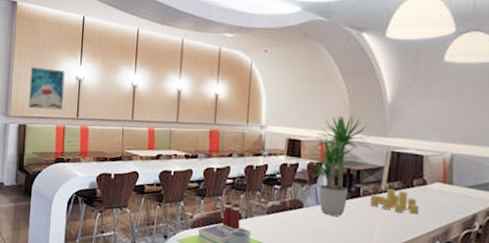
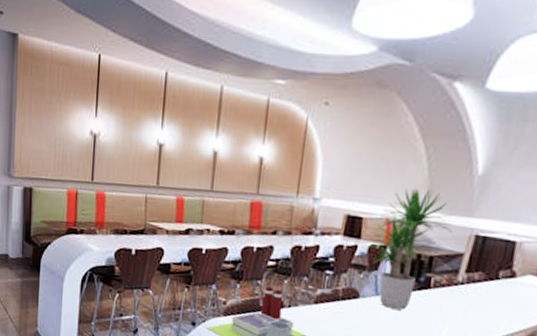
wall art: present [28,66,65,111] -> none [34,117,77,173]
candle: present [369,189,420,215] -> none [440,280,503,313]

